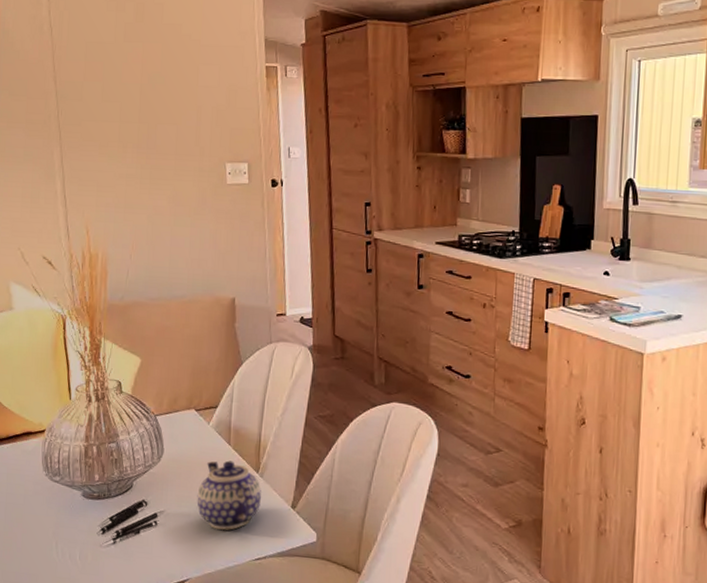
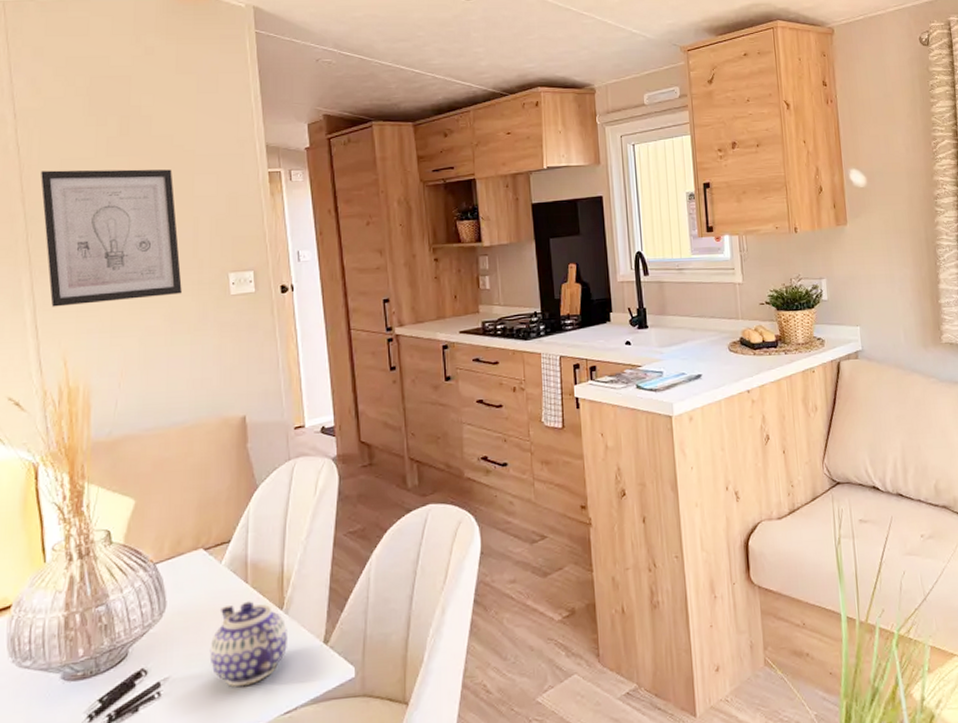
wall art: none [69,52,185,181] -> present [41,169,182,307]

